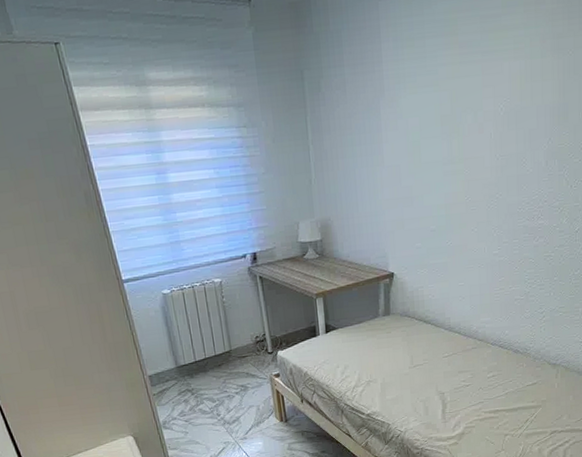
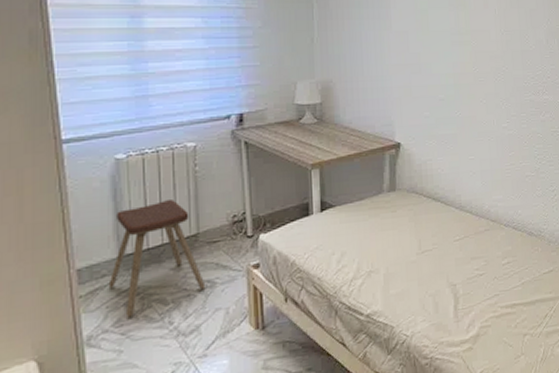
music stool: none [169,324,241,410] -> present [108,200,206,318]

